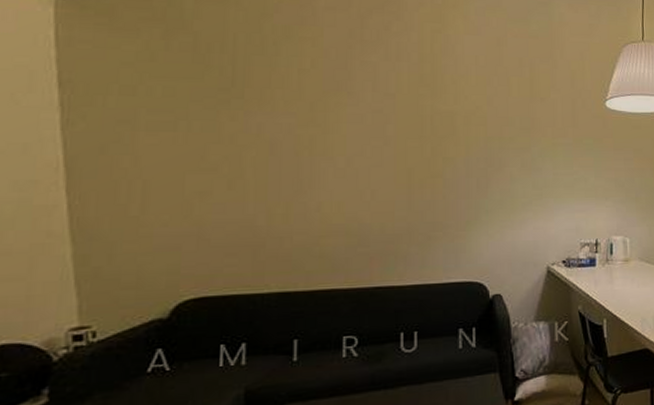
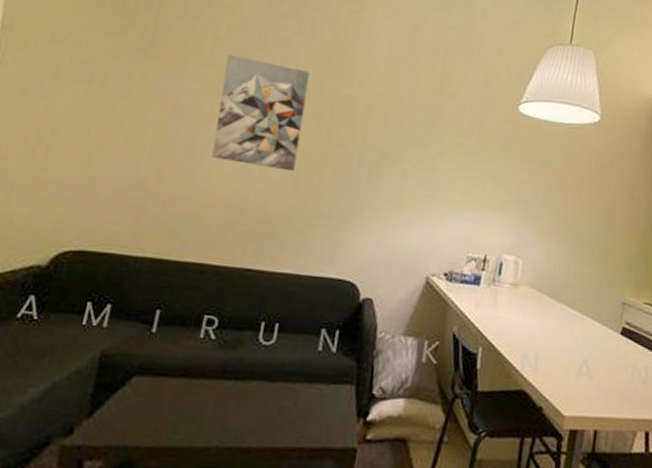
wall art: none [316,85,406,191] -> present [212,54,310,172]

